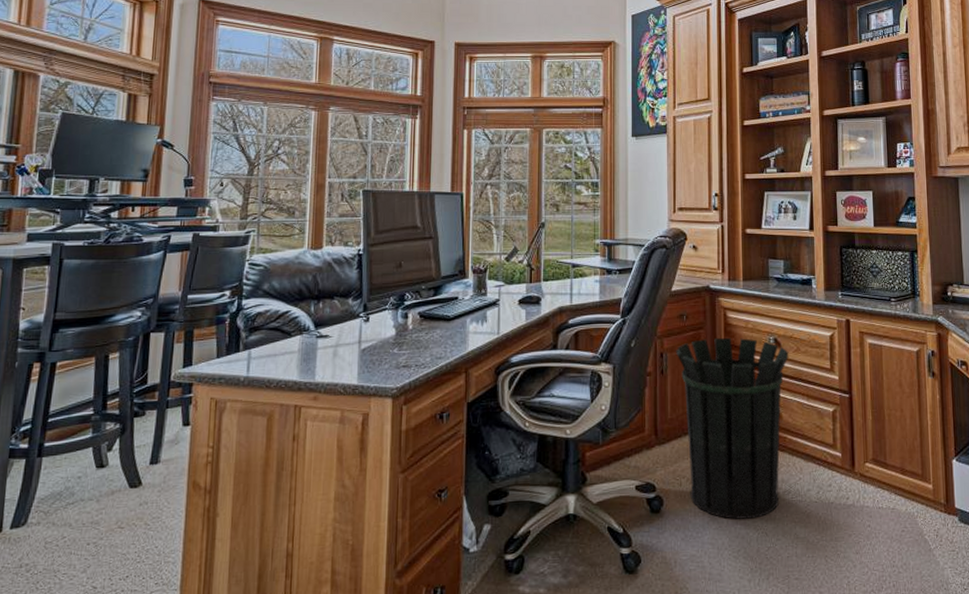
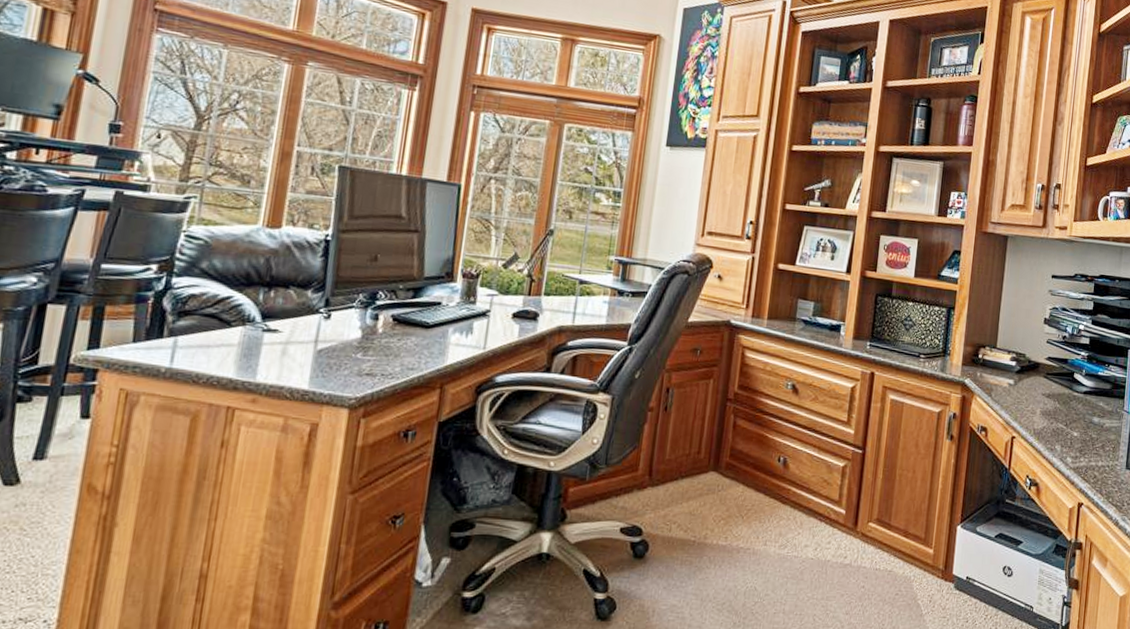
waste bin: present [675,337,789,519] -> none [679,377,806,571]

